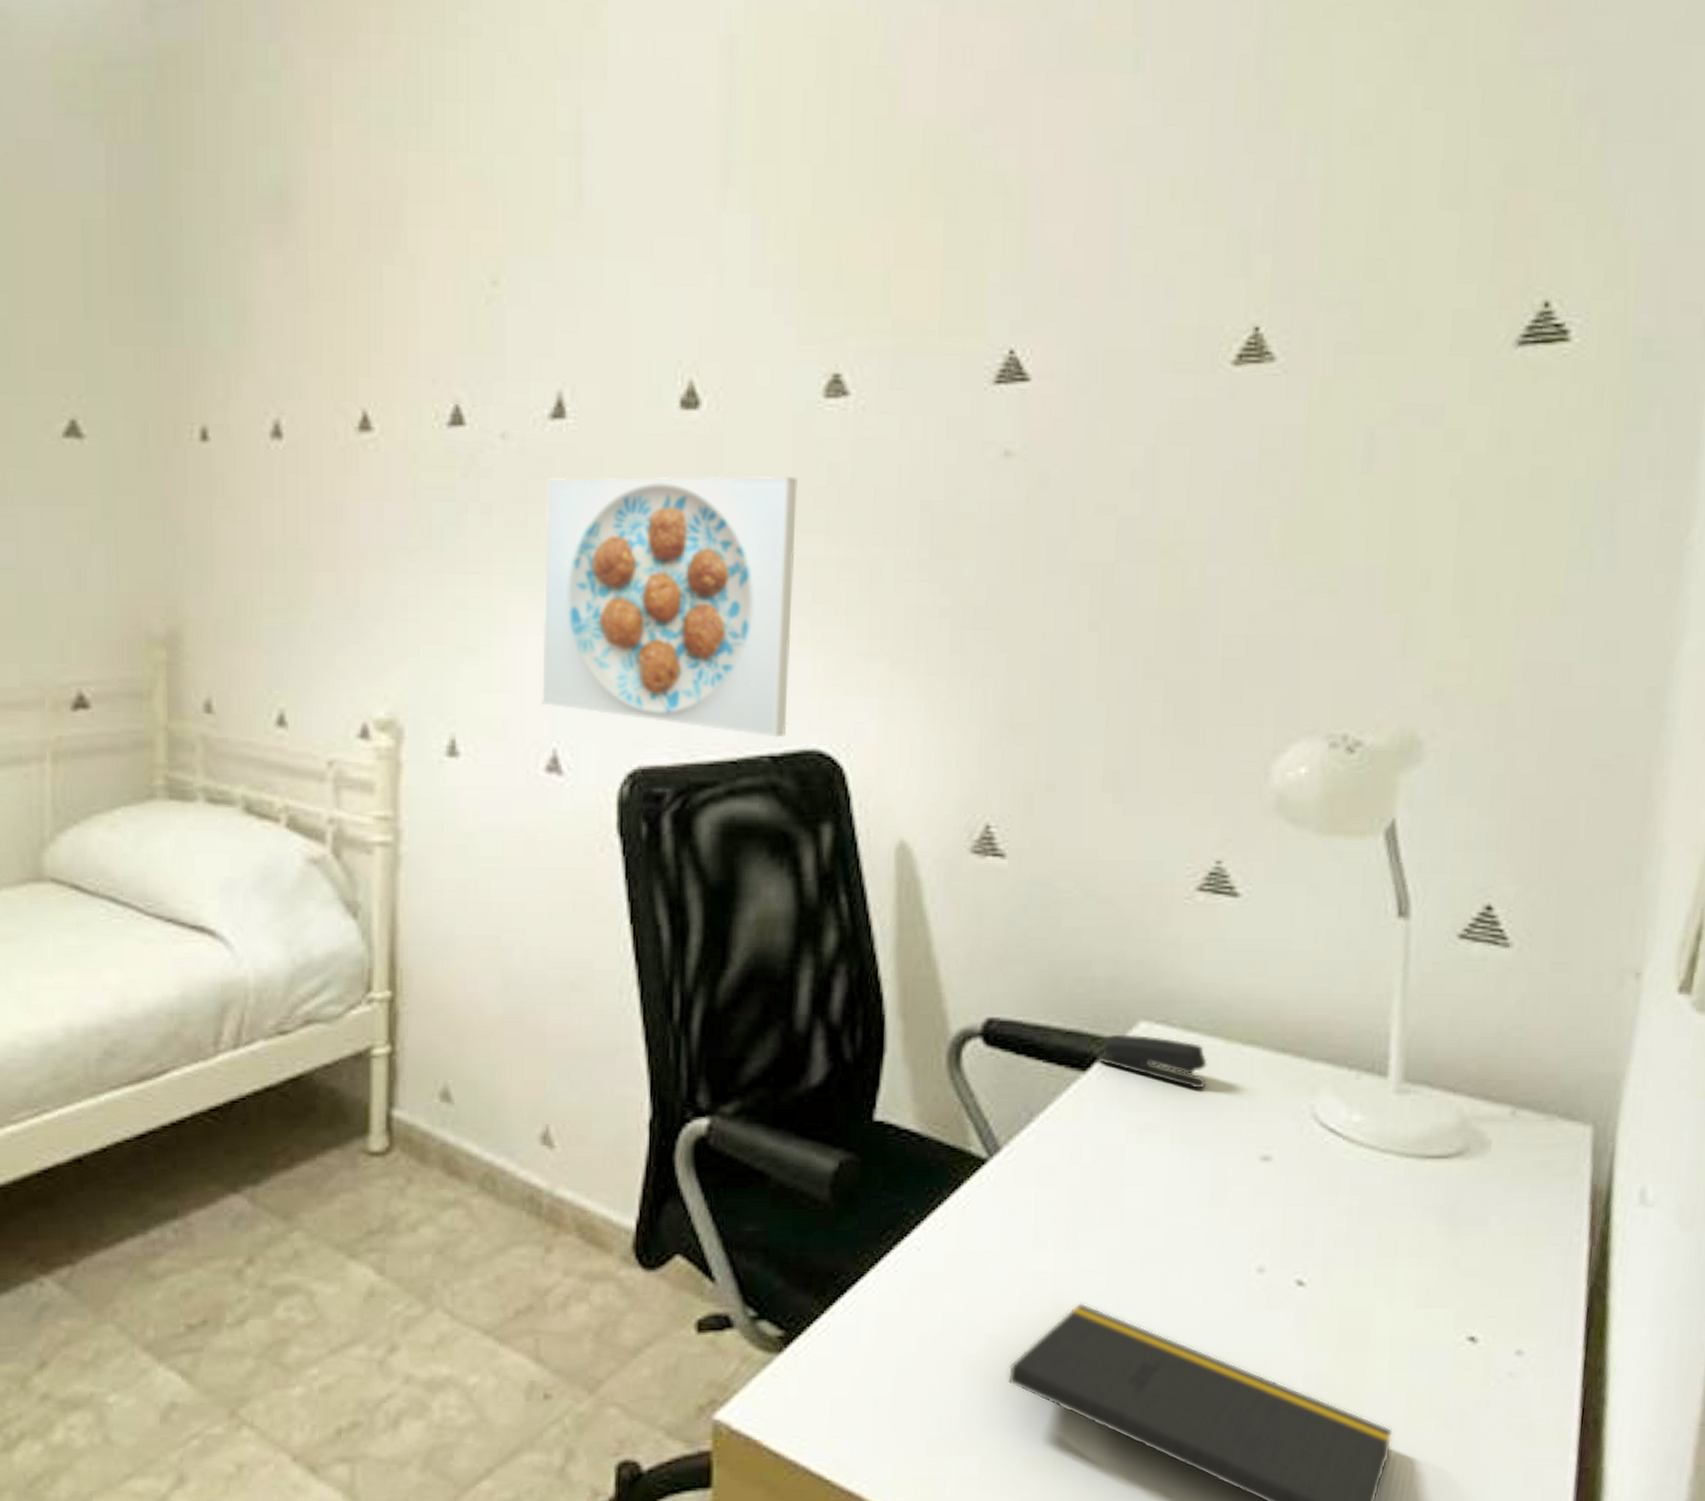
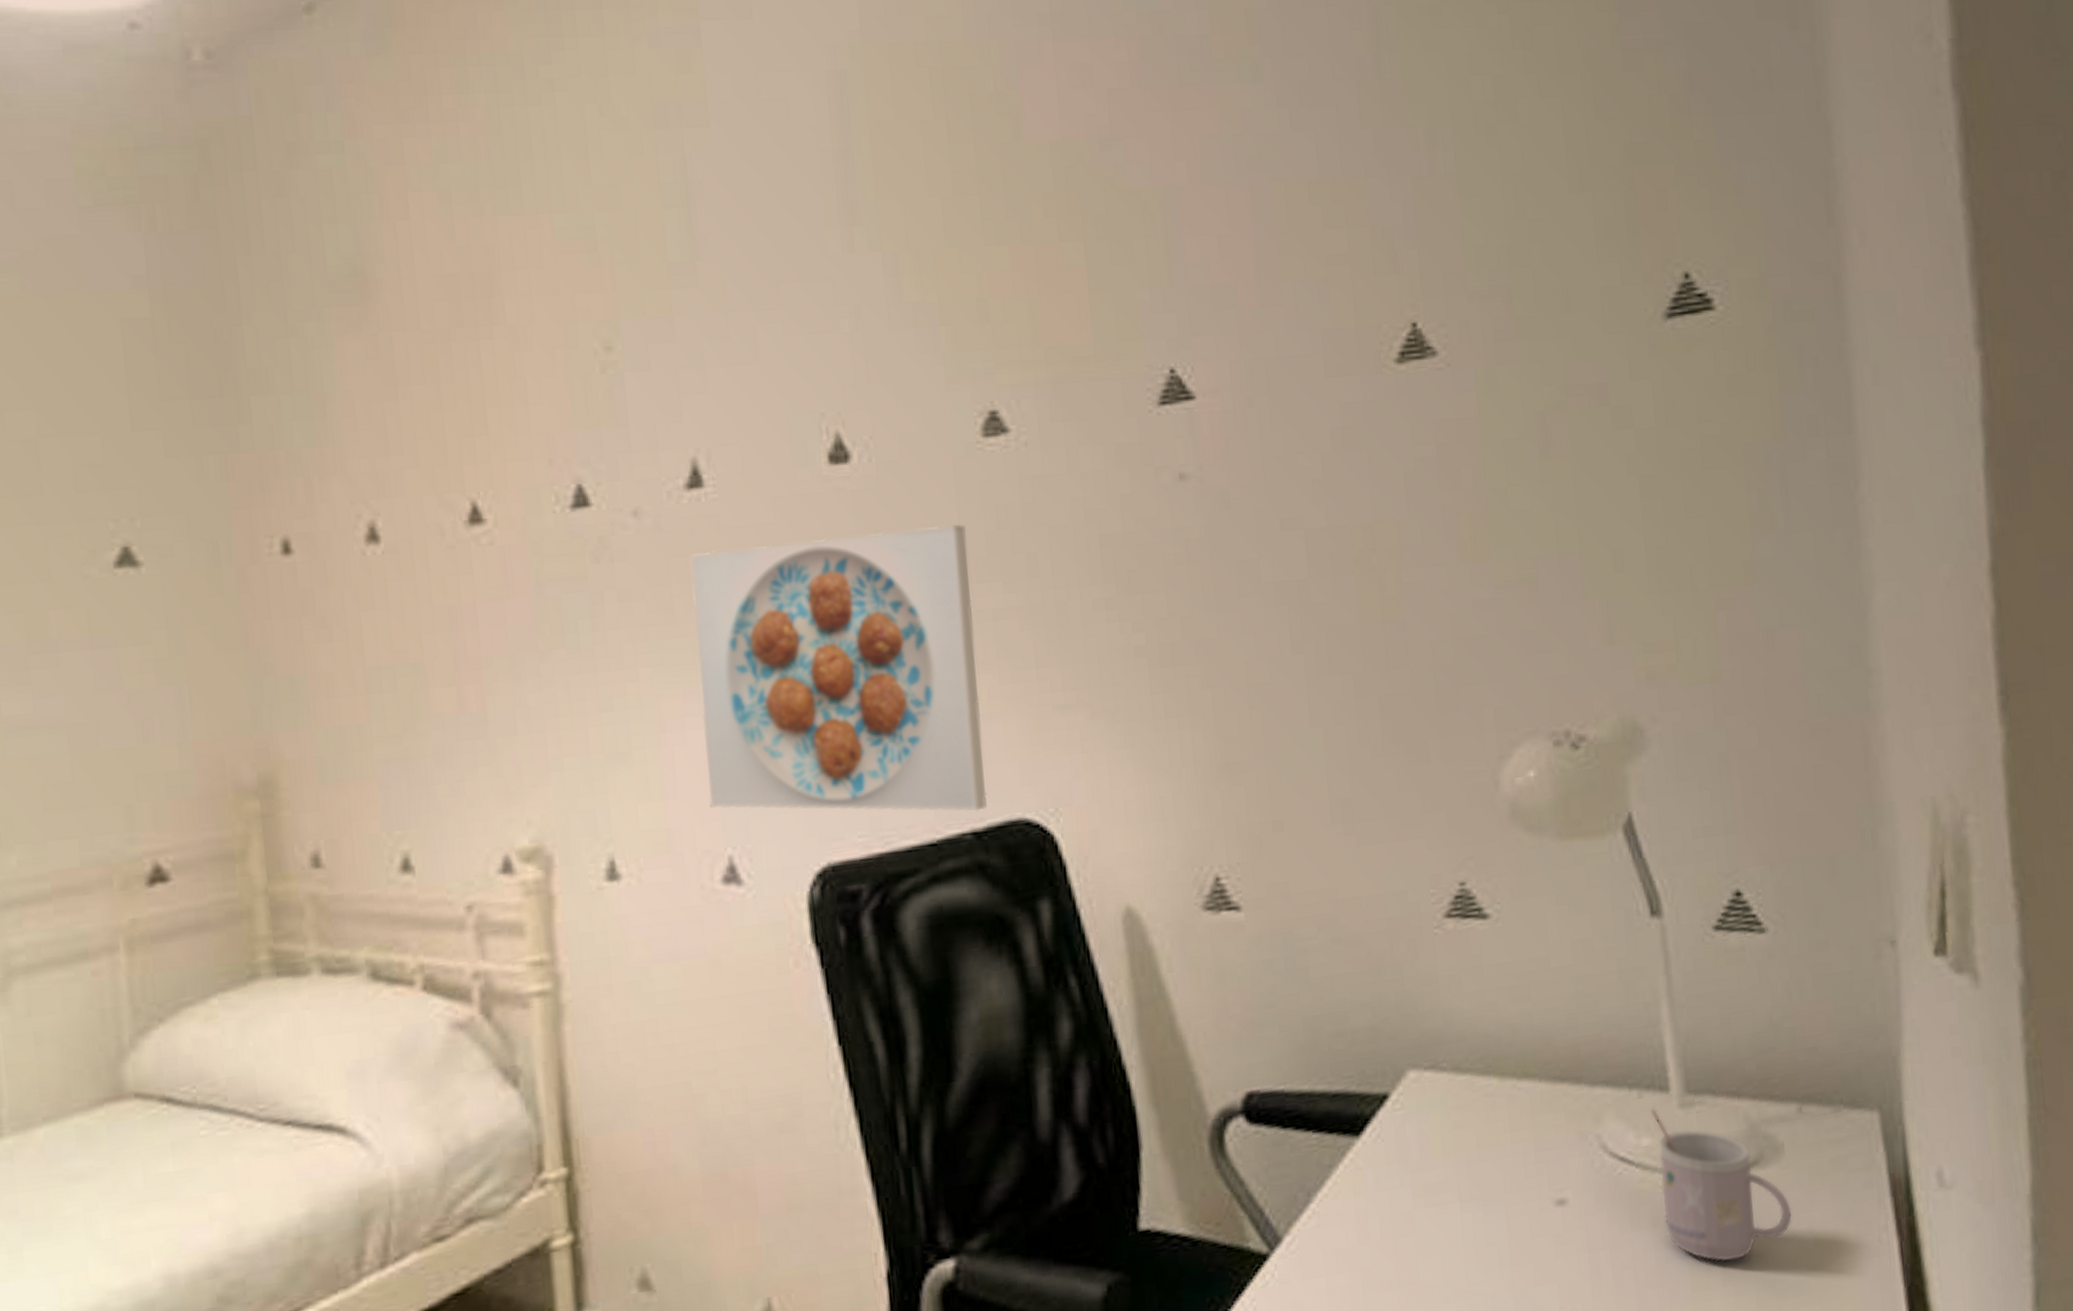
stapler: present [1096,1034,1208,1089] -> none [1368,1084,1487,1137]
mug: none [1362,1090,1488,1236] -> present [1651,1108,1792,1262]

